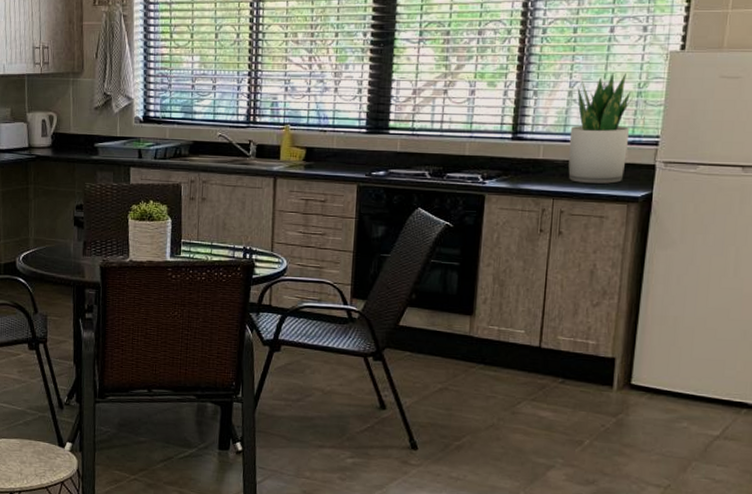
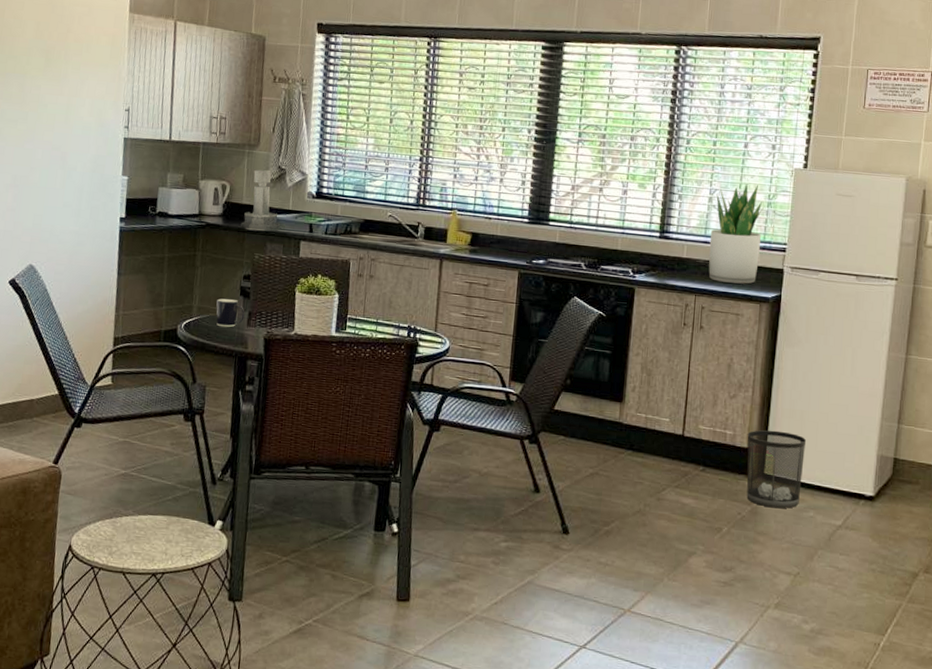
mug: none [52,229,80,258] -> present [216,298,245,328]
paper towel holder: none [69,97,110,161] -> present [239,169,281,232]
waste bin: none [611,338,680,420] -> present [746,430,807,509]

